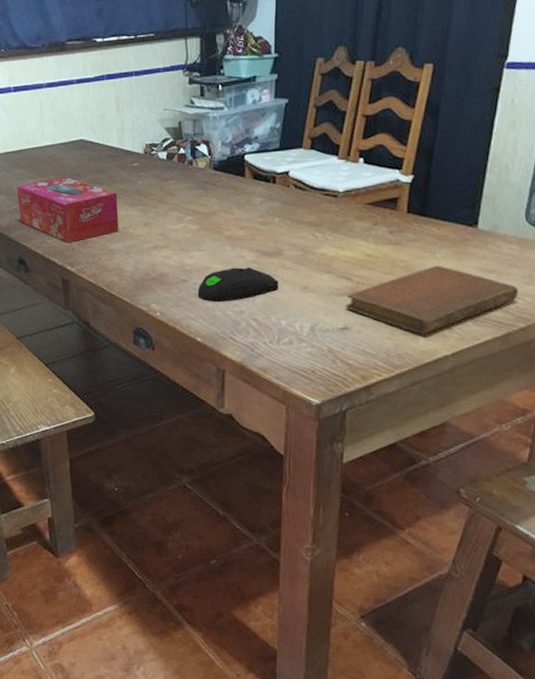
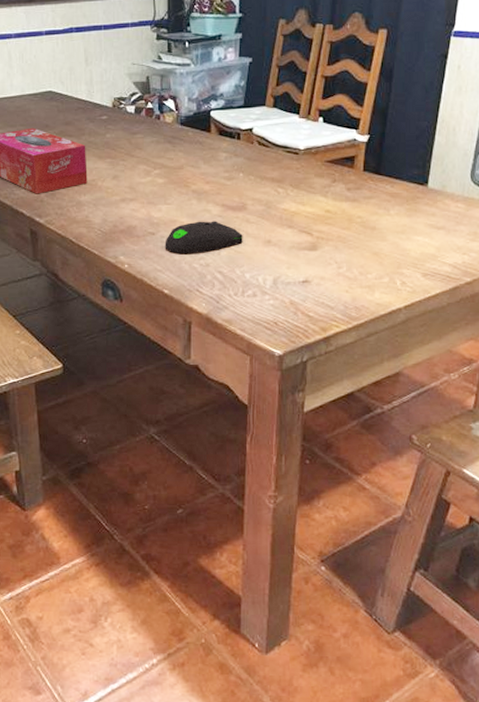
notebook: present [346,265,519,335] -> none [306,222,465,288]

